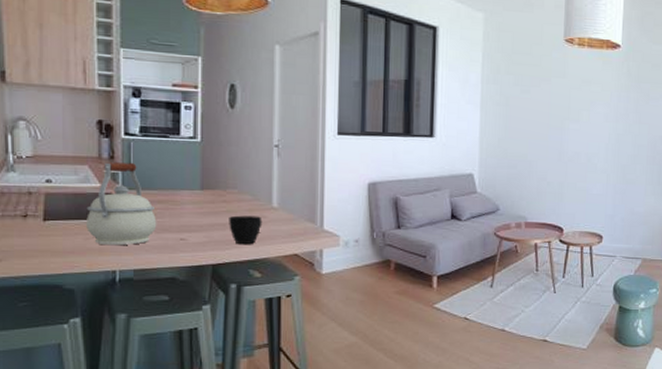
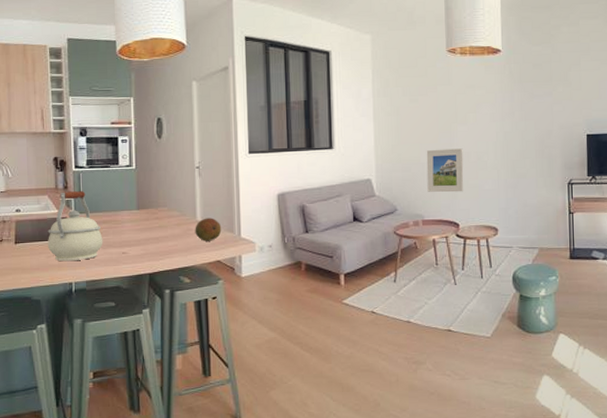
cup: present [229,215,263,245] -> none [161,229,189,255]
fruit: none [269,204,301,232] -> present [195,218,222,241]
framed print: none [533,146,573,195] -> present [426,148,464,193]

